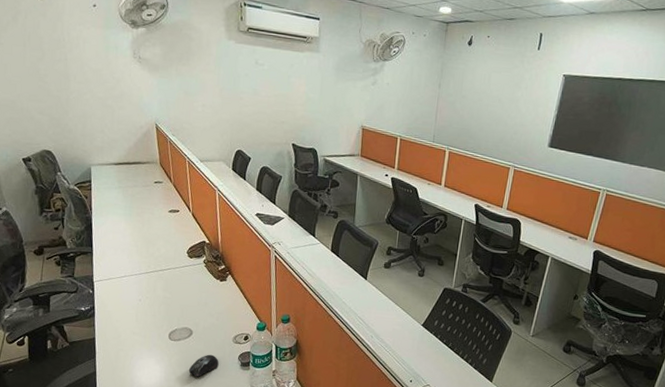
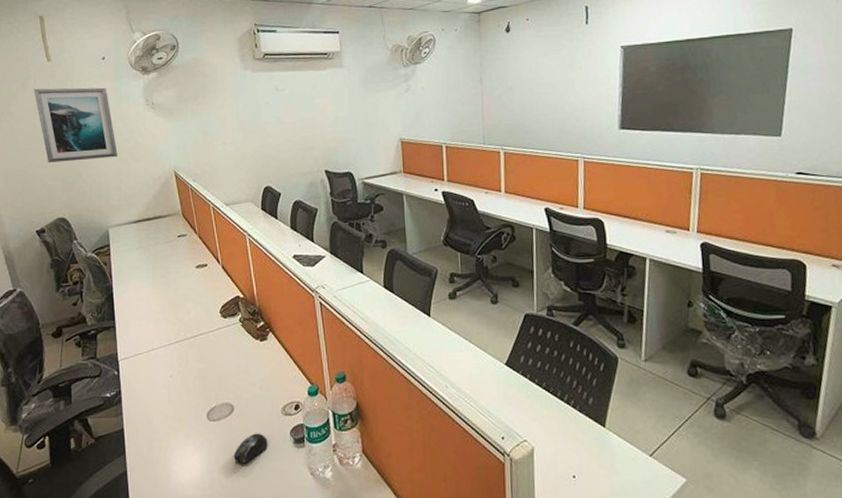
wall art: none [24,24,103,103] -> present [33,87,118,163]

